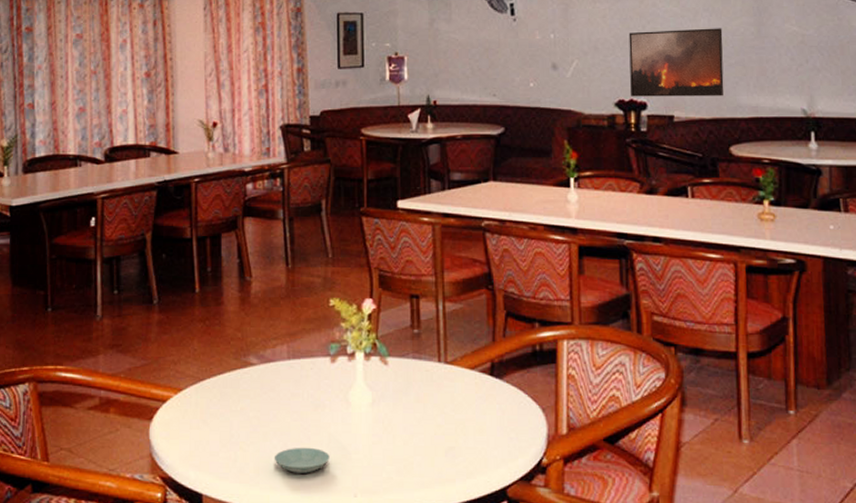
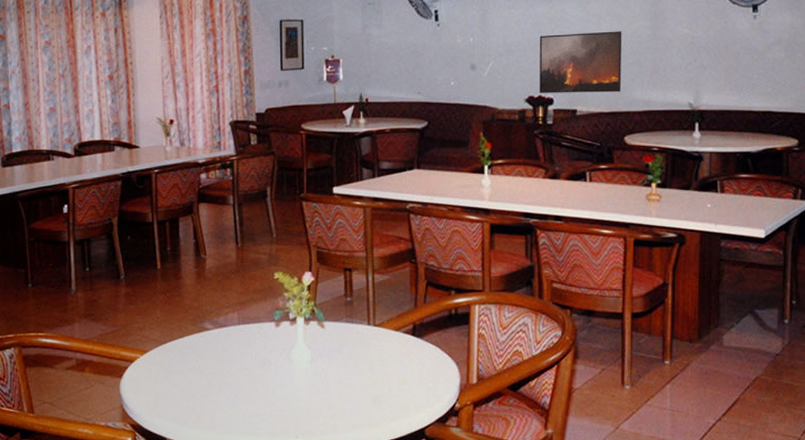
saucer: present [274,447,330,473] -> none [227,397,275,419]

